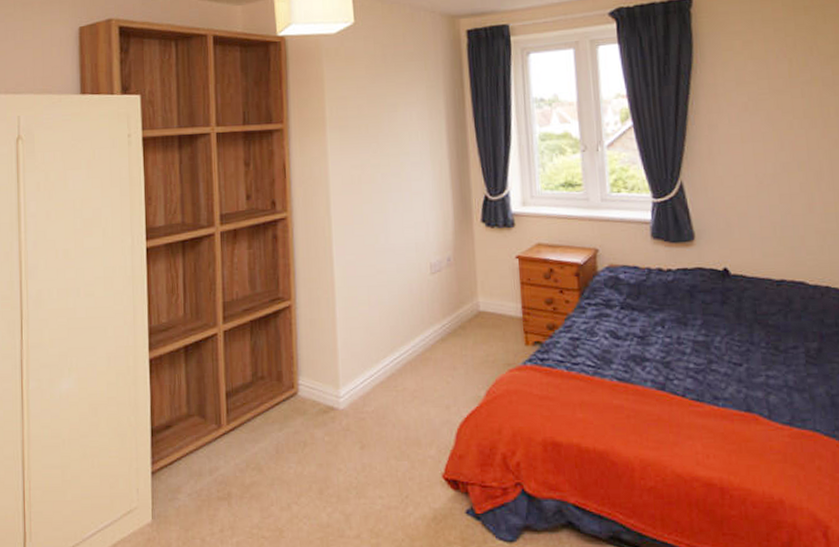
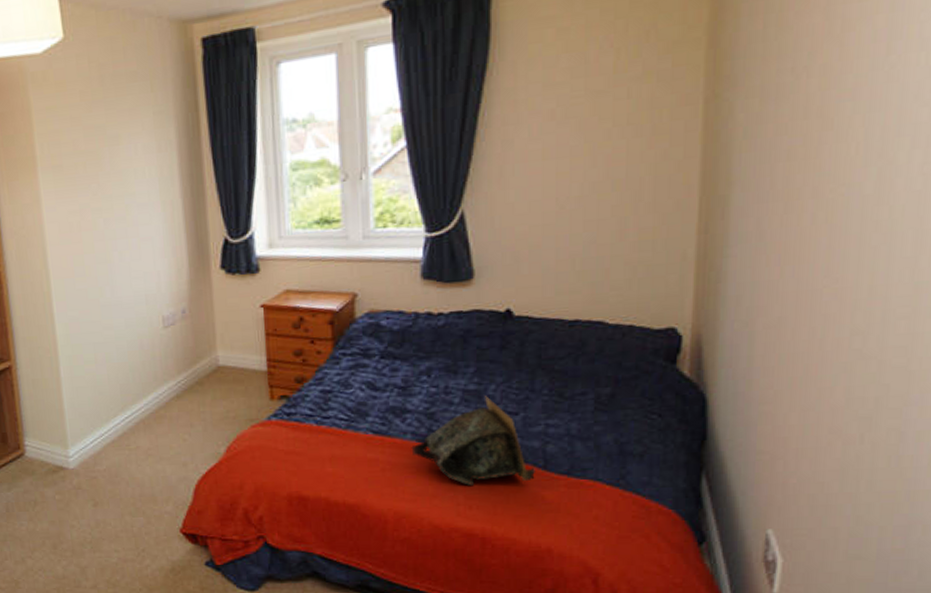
tote bag: none [651,347,762,434] -> present [411,396,535,486]

